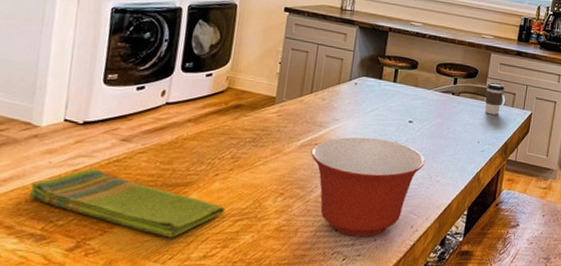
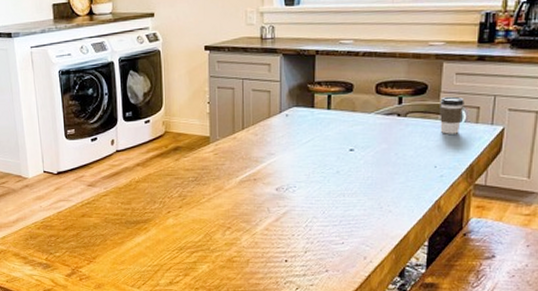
dish towel: present [28,169,225,238] -> none [32,211,181,267]
mixing bowl: present [311,137,426,237] -> none [251,169,373,268]

